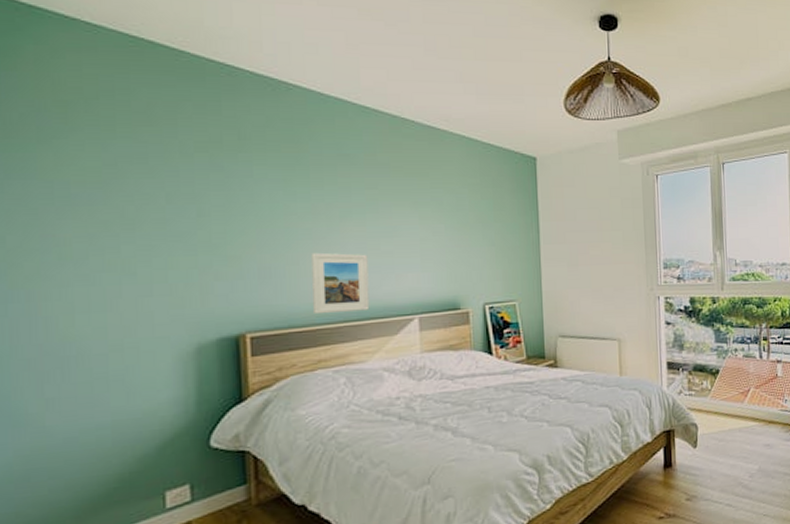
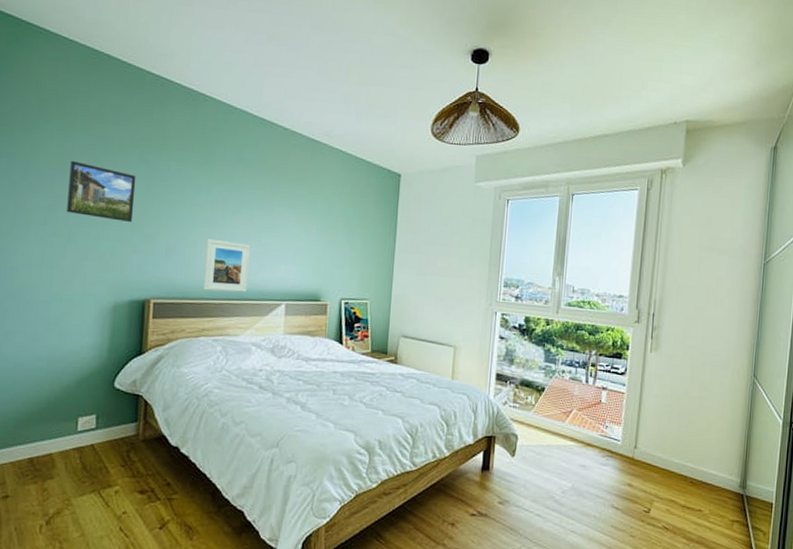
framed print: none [114,175,210,244] -> present [66,160,136,222]

